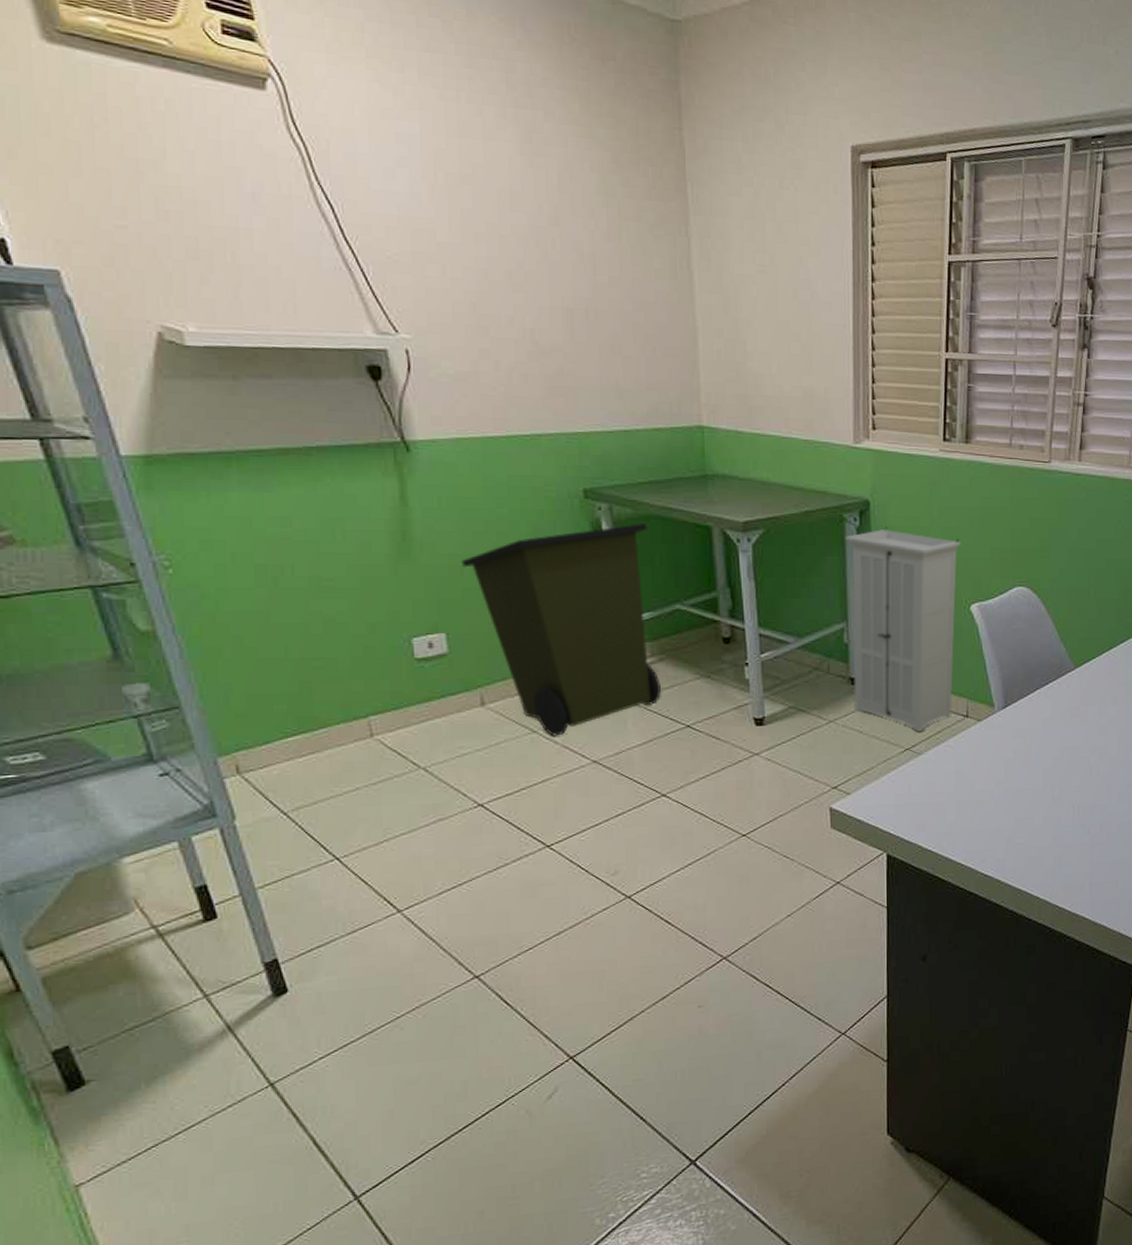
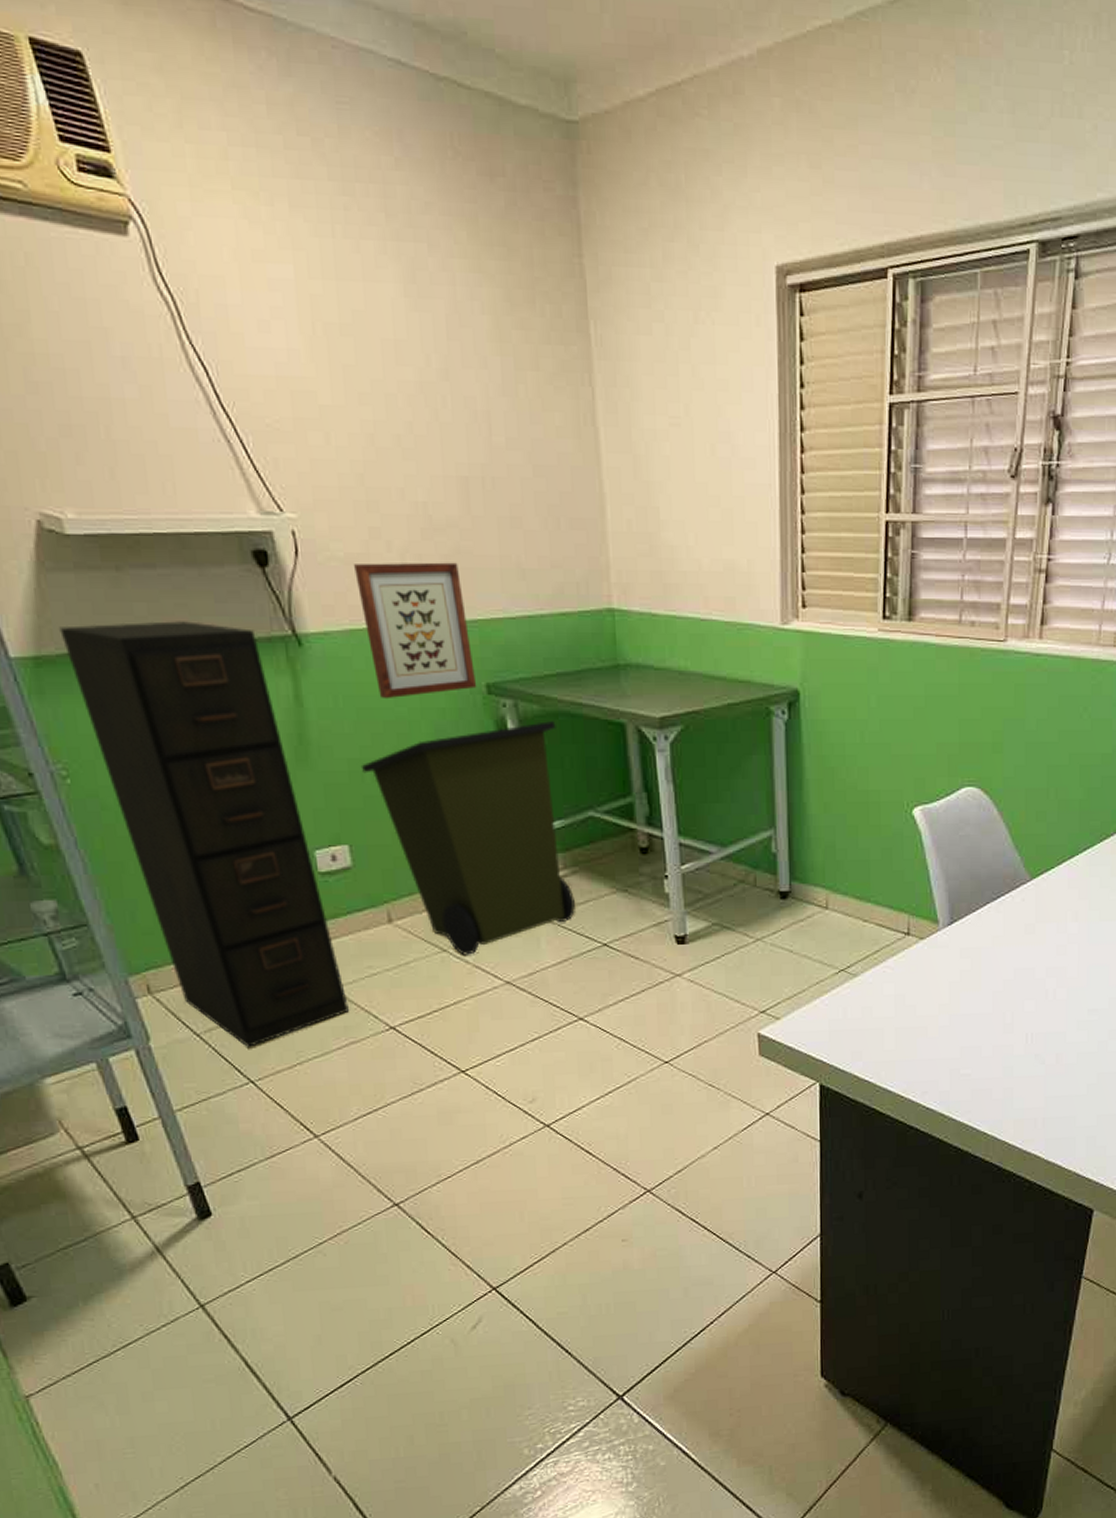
filing cabinet: none [172,426,440,825] -> present [59,621,350,1047]
wall art: none [463,380,575,501] -> present [354,562,477,700]
storage cabinet: present [845,527,961,732] -> none [772,721,902,951]

